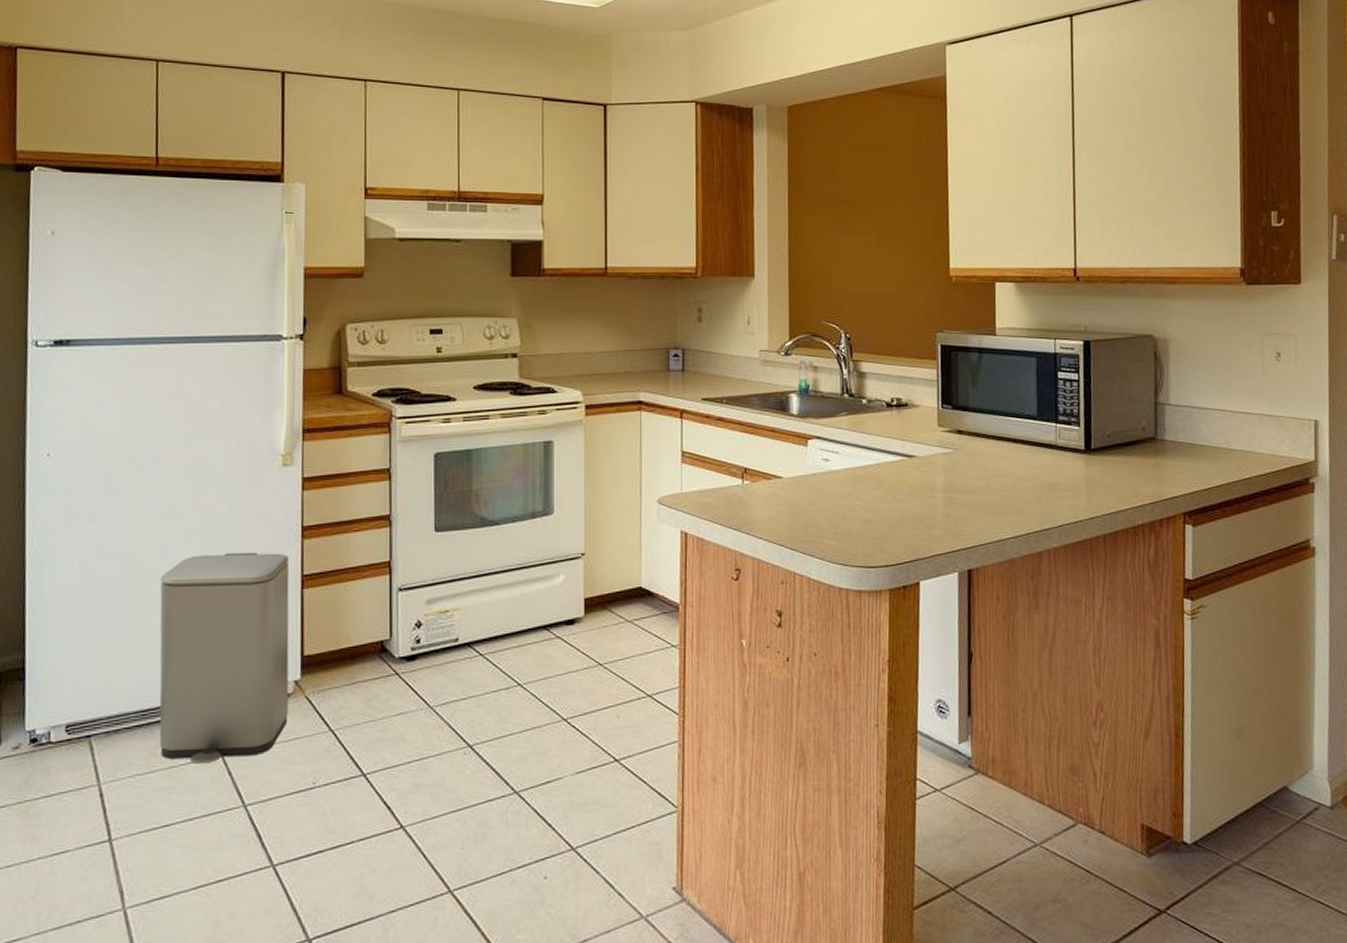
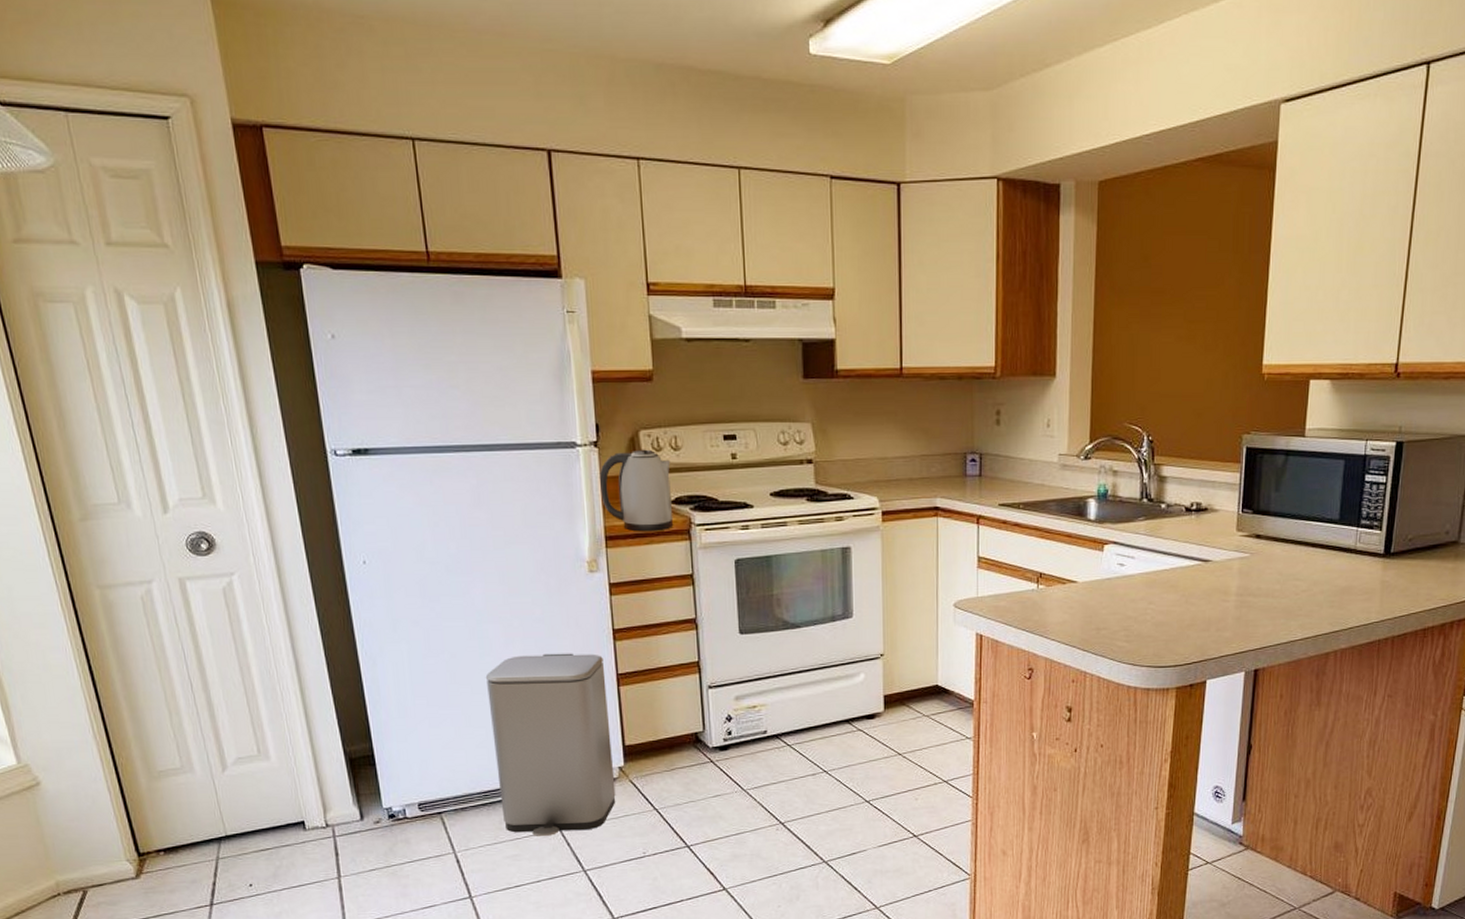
kettle: none [302,342,375,425] -> present [600,449,674,532]

